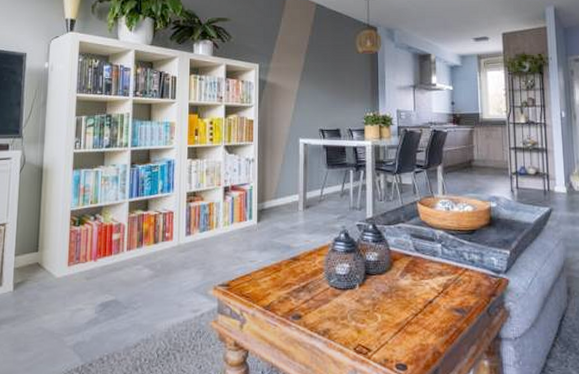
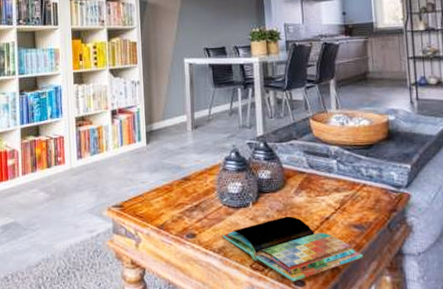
book: none [328,299,463,366] -> present [223,216,363,282]

